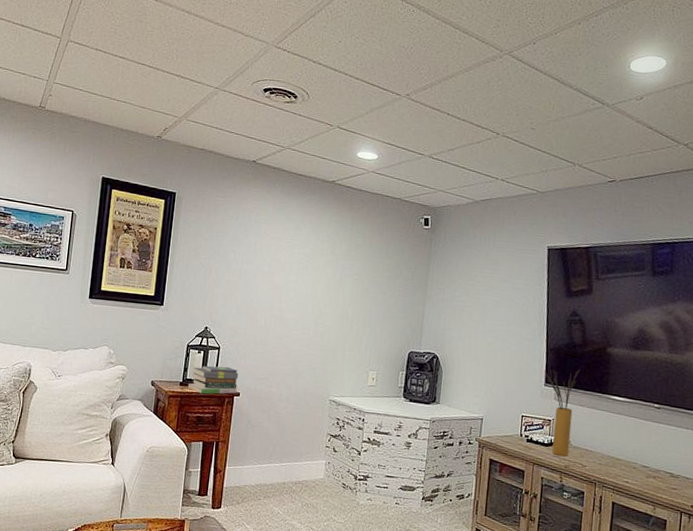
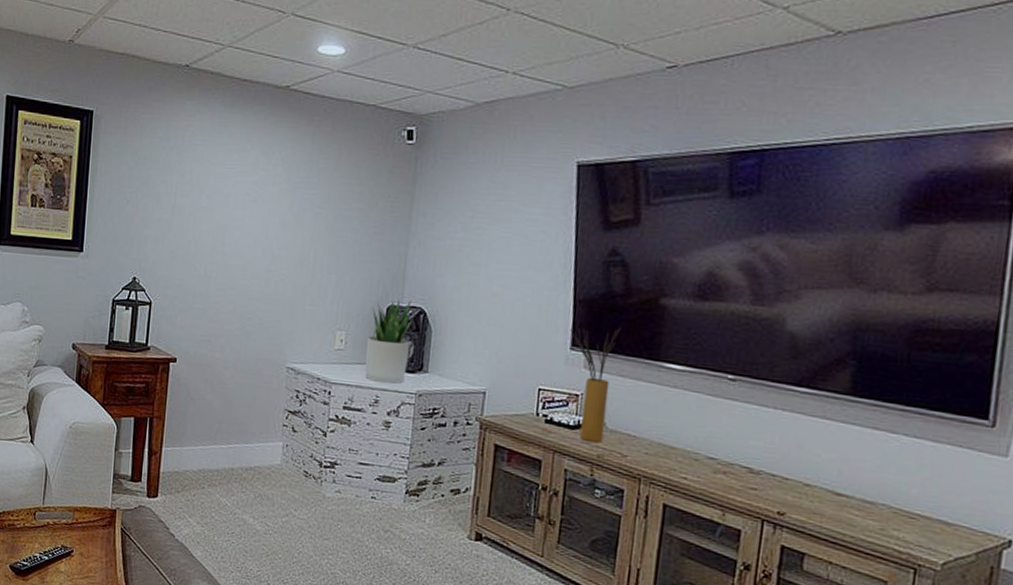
books: present [187,365,239,394] -> none [114,324,175,360]
planter: none [391,347,429,413] -> present [365,299,413,384]

